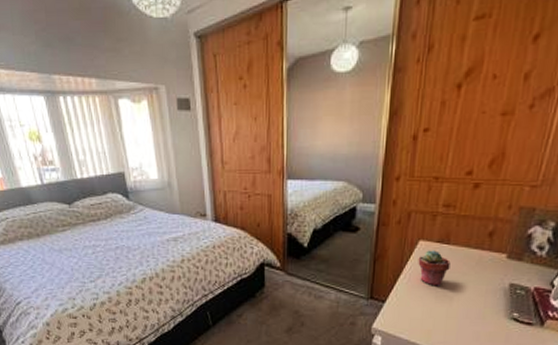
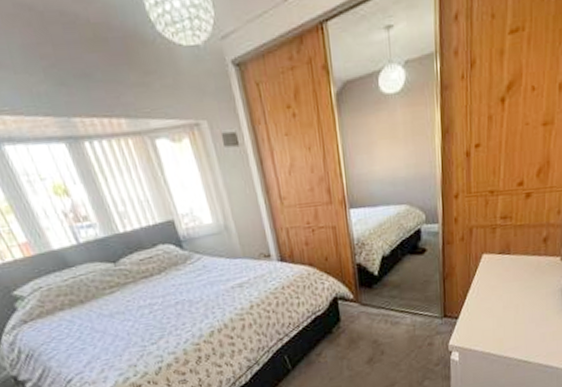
potted succulent: present [418,250,451,286] -> none [484,262,513,297]

